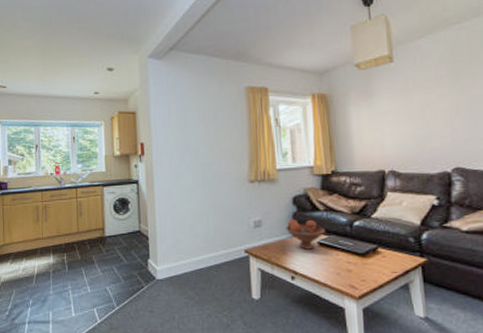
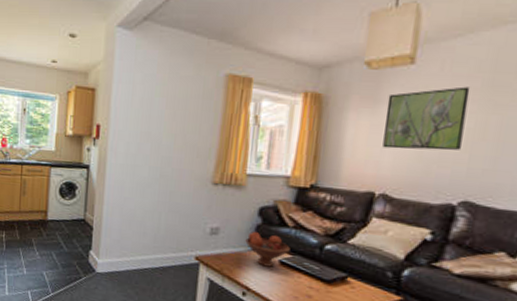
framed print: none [378,75,443,132] -> present [382,86,471,151]

